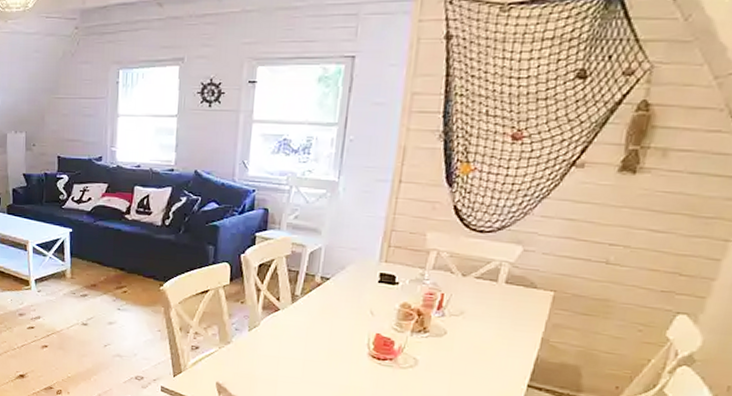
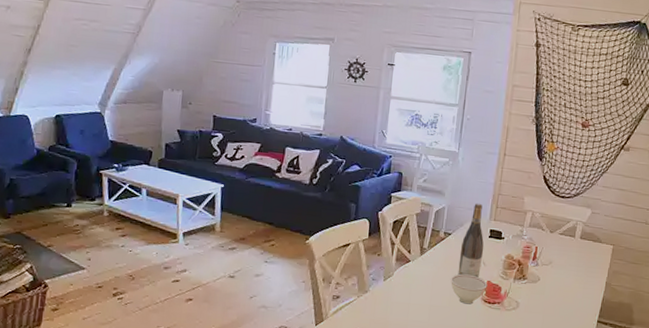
bowl: none [329,324,377,360] -> present [451,273,488,305]
wine bottle: none [338,241,372,329] -> present [458,203,484,277]

